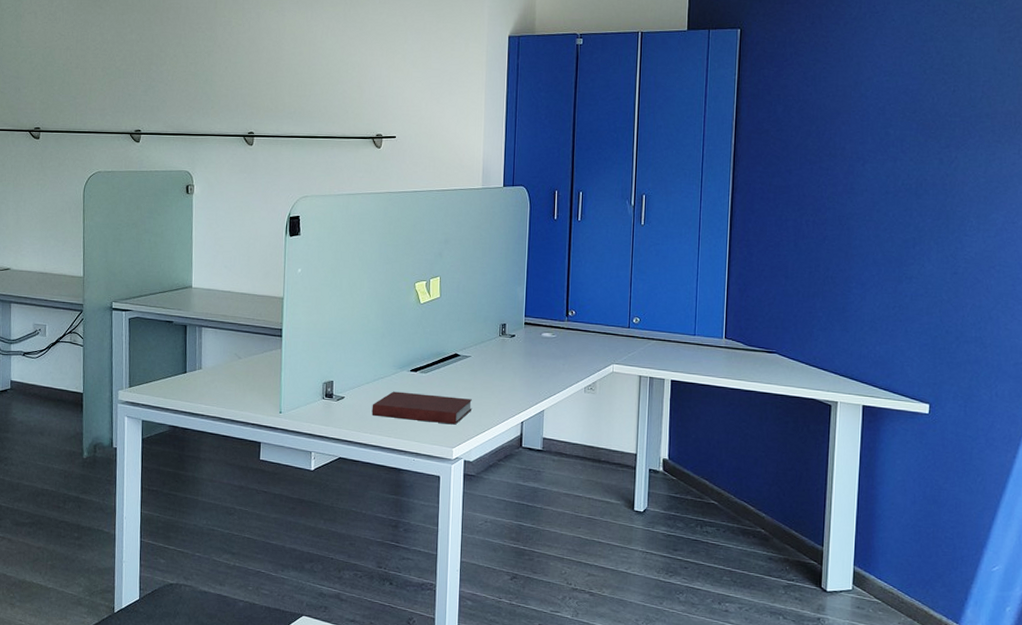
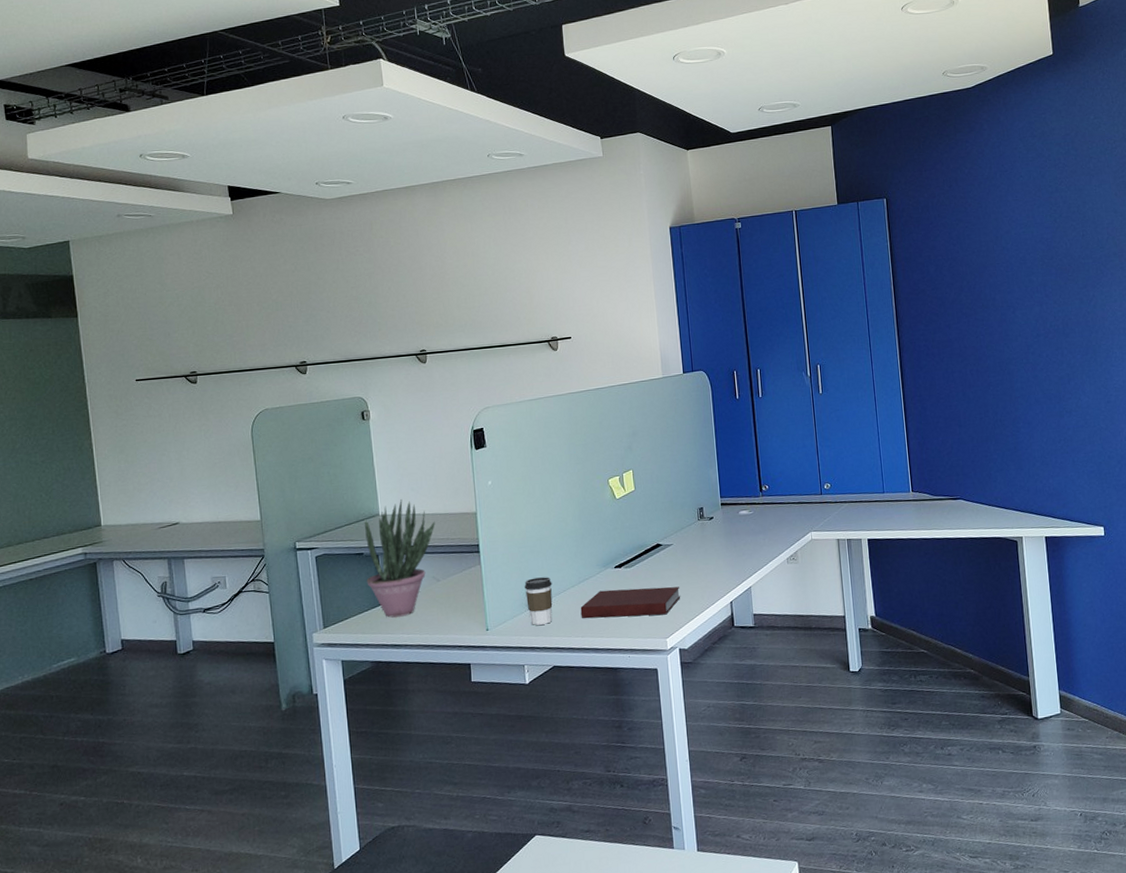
potted plant: none [173,275,243,388] -> present [364,499,435,618]
coffee cup: none [320,369,348,416] -> present [524,577,553,625]

